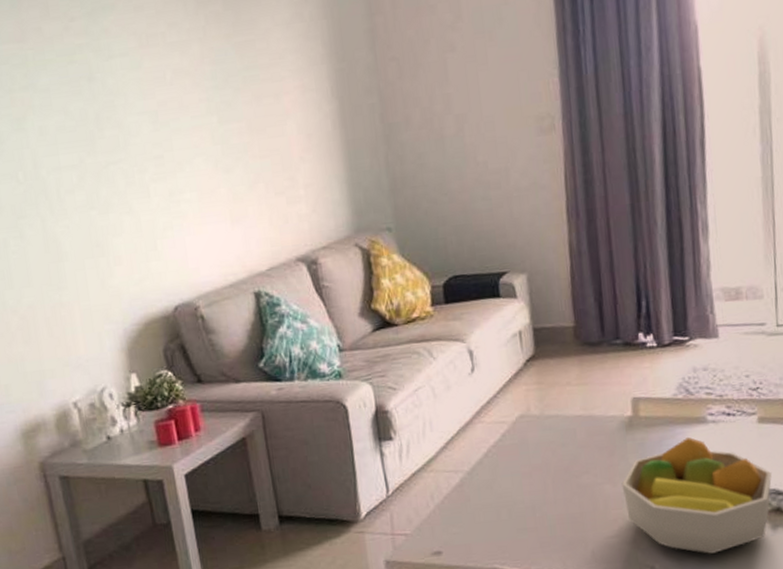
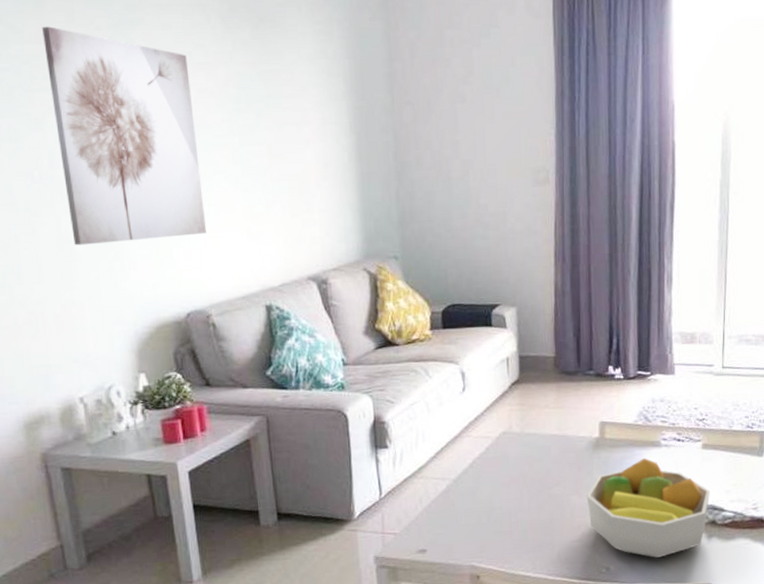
wall art: none [19,23,189,245] -> present [42,26,206,246]

